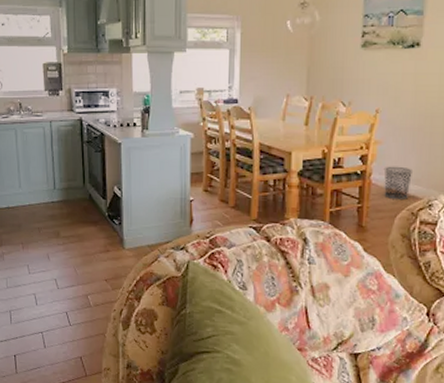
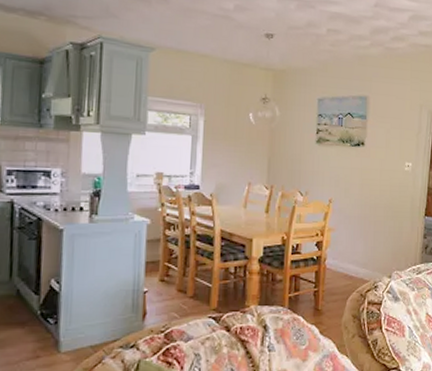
waste bin: present [383,166,412,199] -> none [336,251,361,282]

